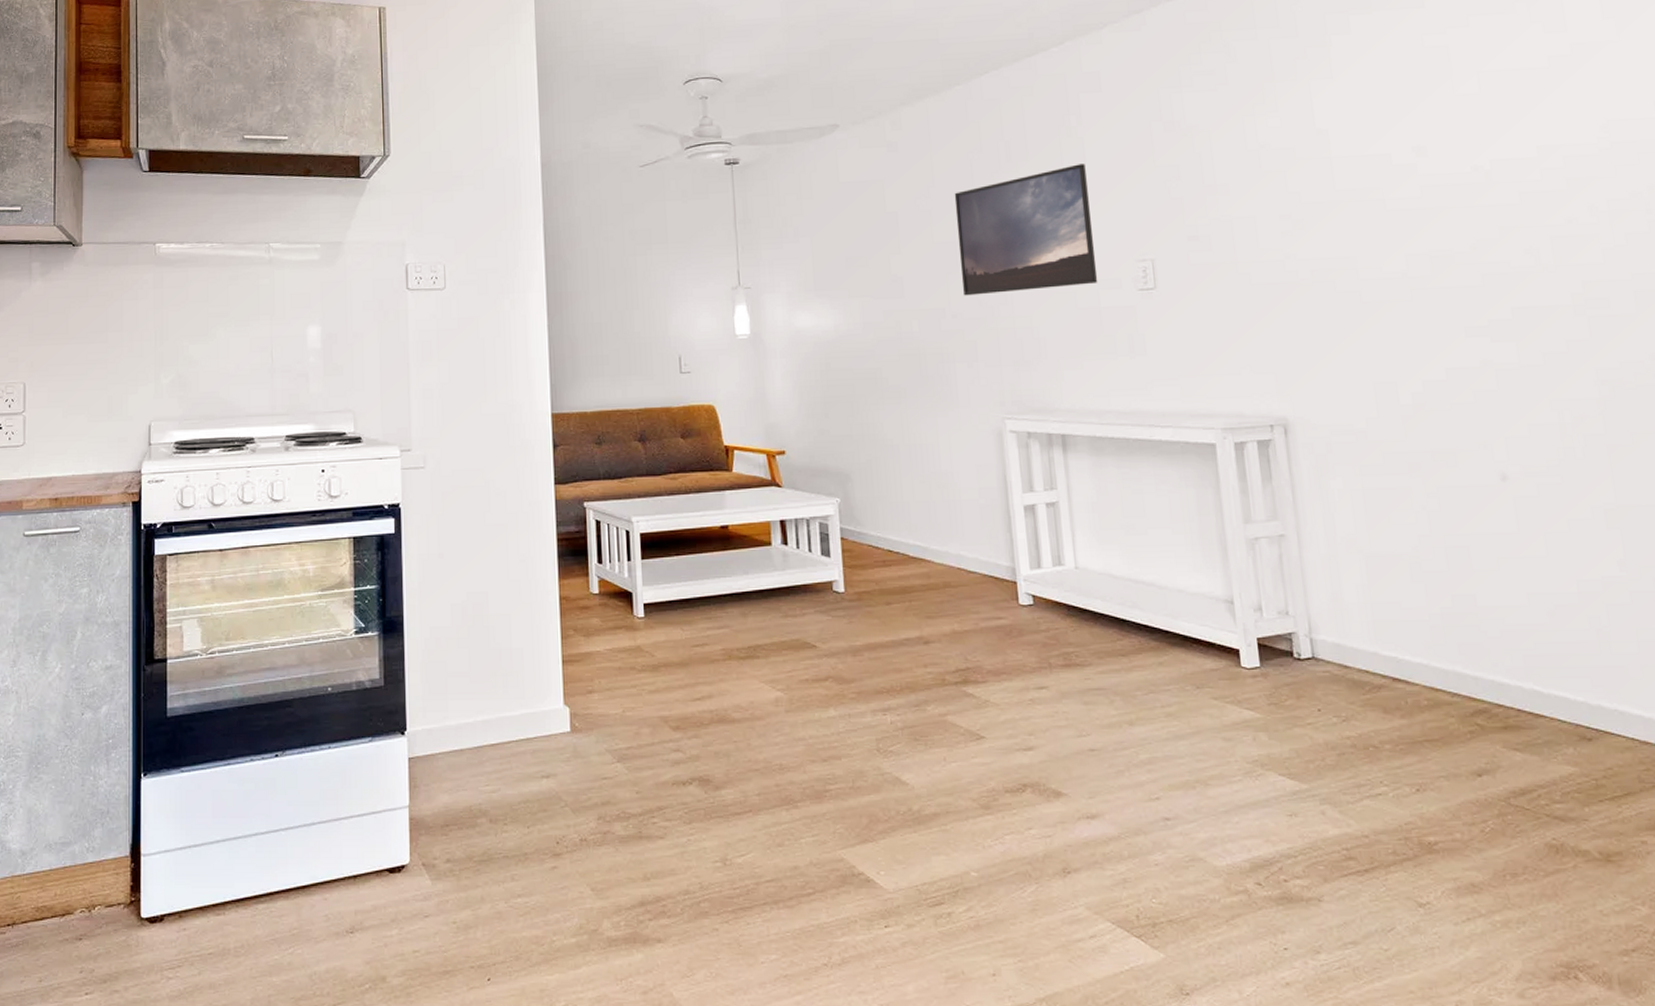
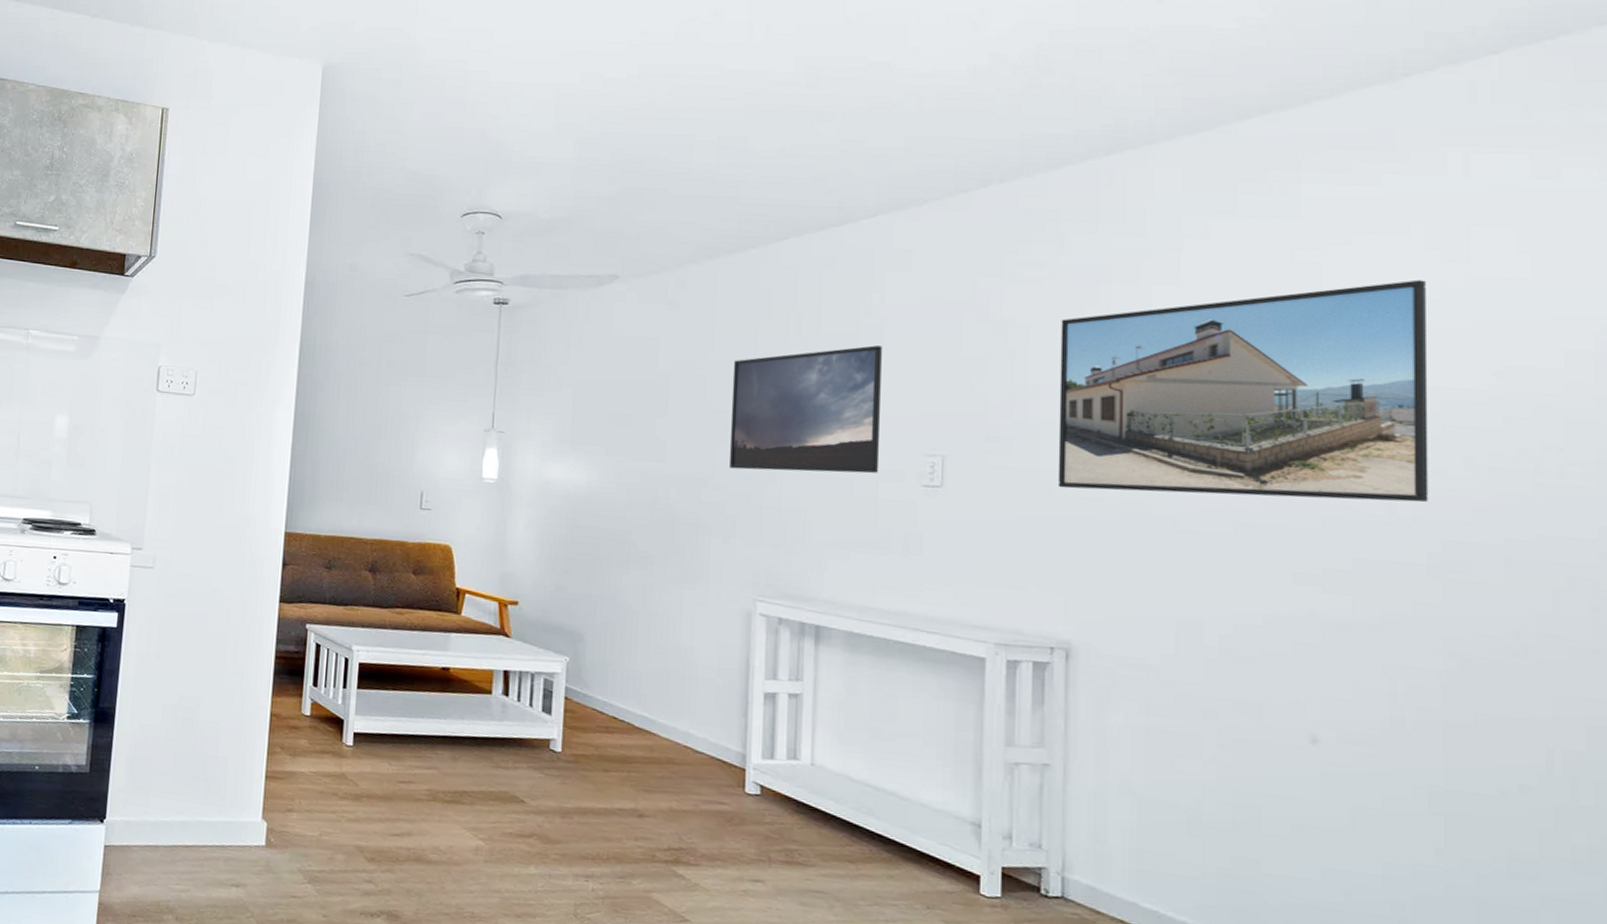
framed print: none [1237,51,1566,276] -> present [1057,279,1429,503]

